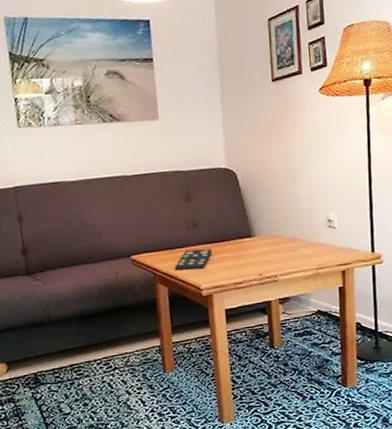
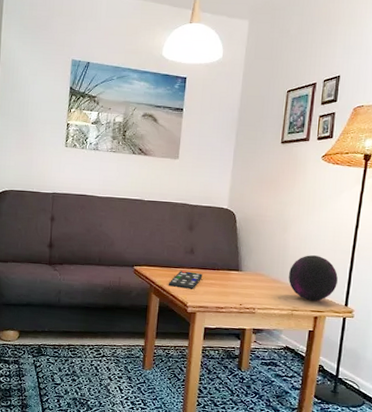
decorative orb: none [306,202,360,254] -> present [289,255,338,301]

